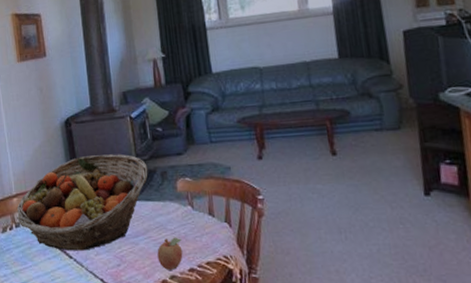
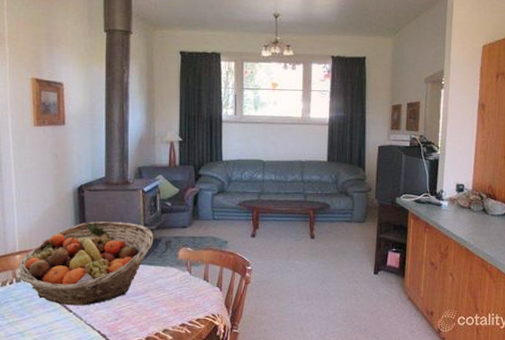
fruit: present [157,237,183,270] -> none [153,297,177,325]

